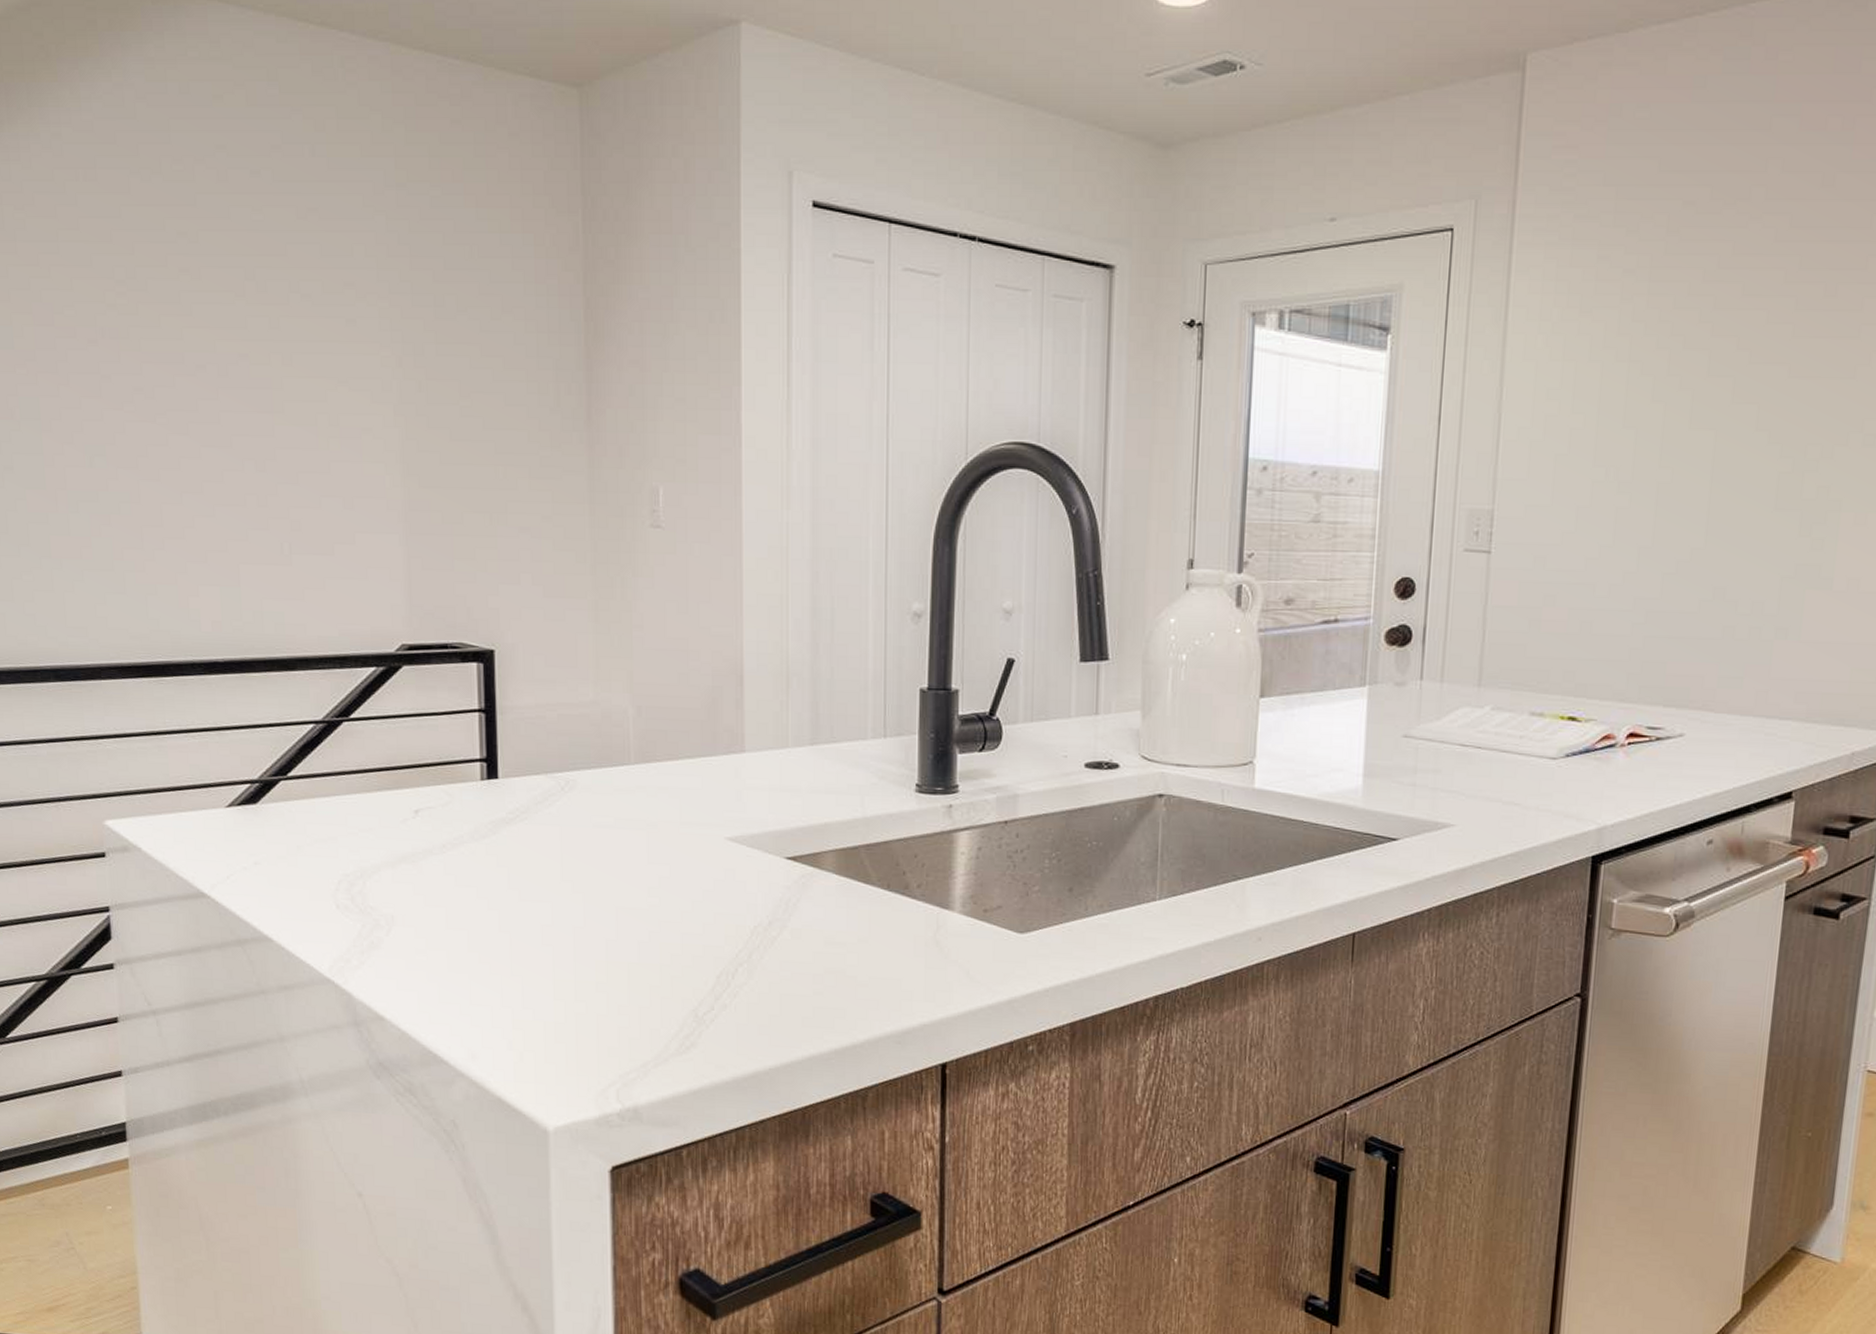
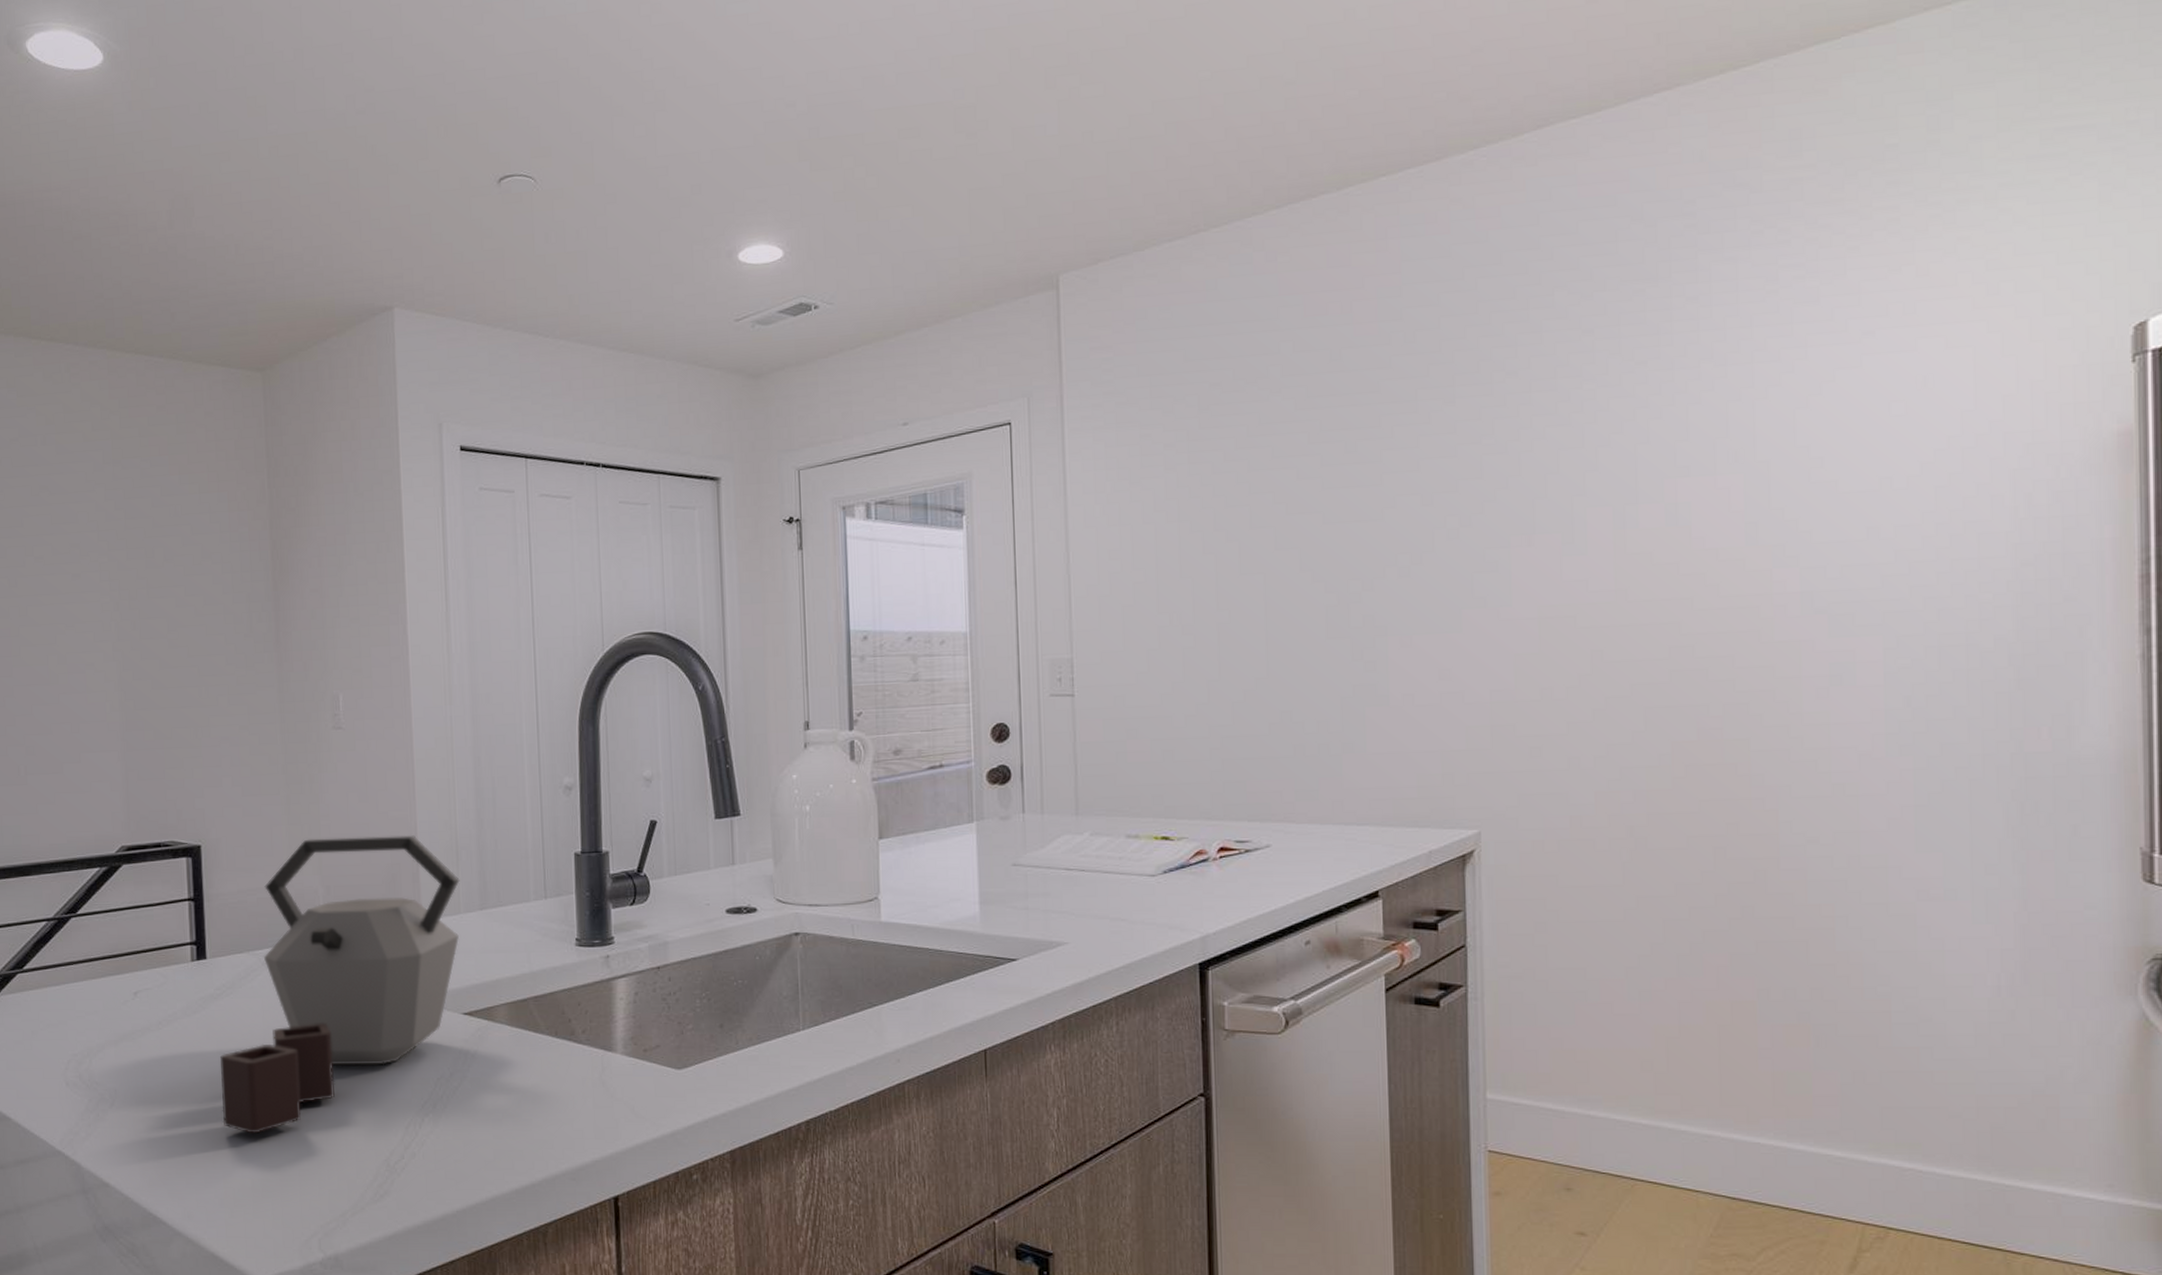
kettle: none [512,651,789,973] -> present [220,835,460,1134]

